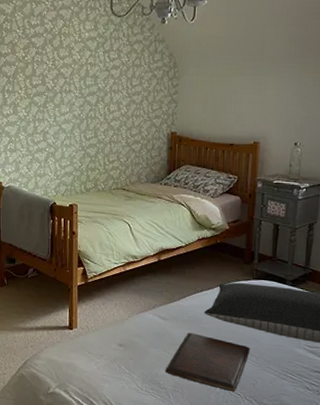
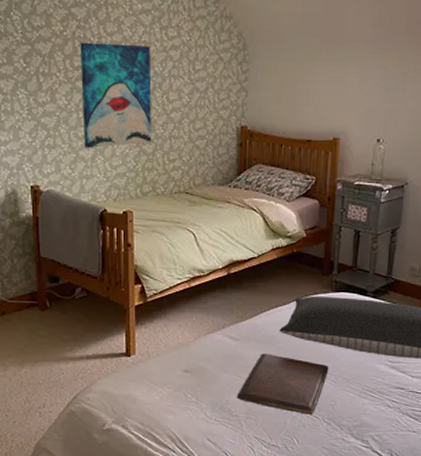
wall art: none [37,65,96,151] -> present [80,42,152,148]

